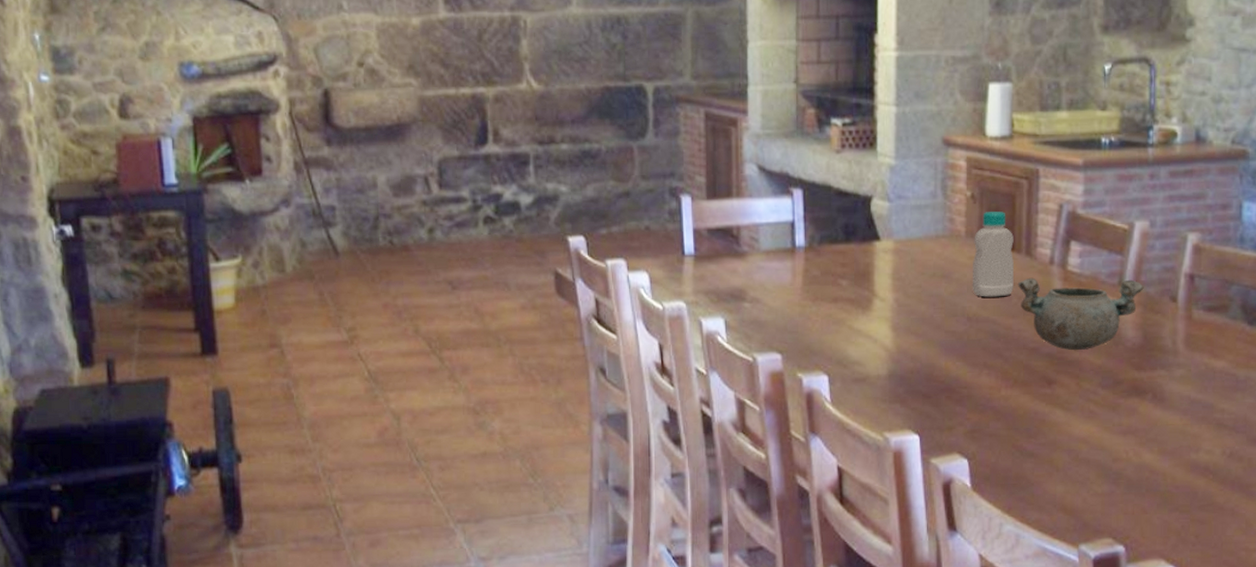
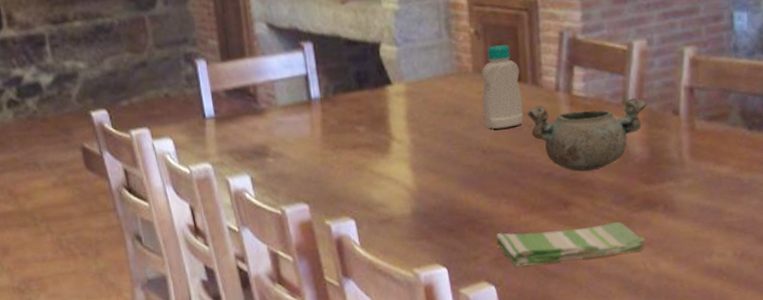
dish towel: none [973,404,1131,443] -> present [495,222,646,267]

